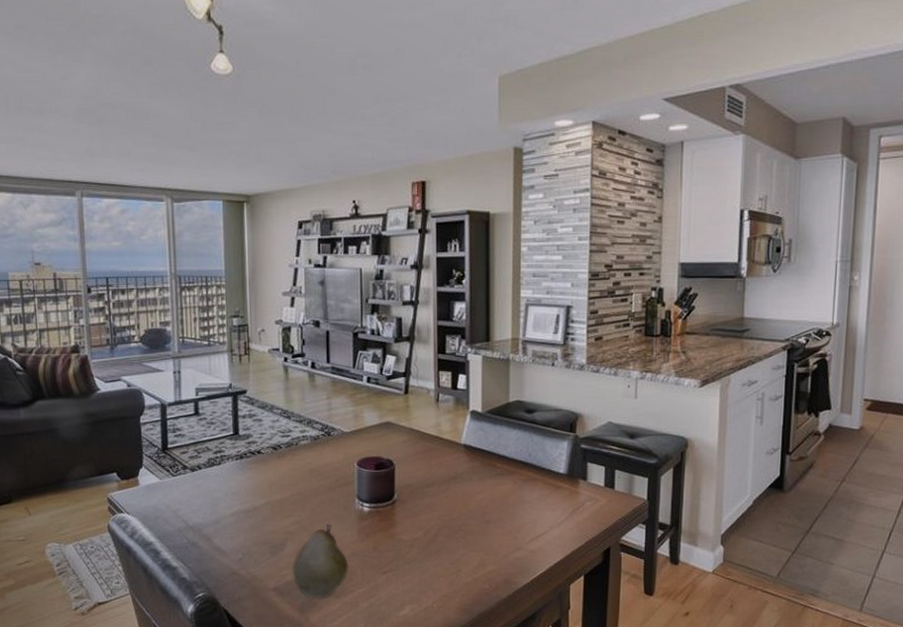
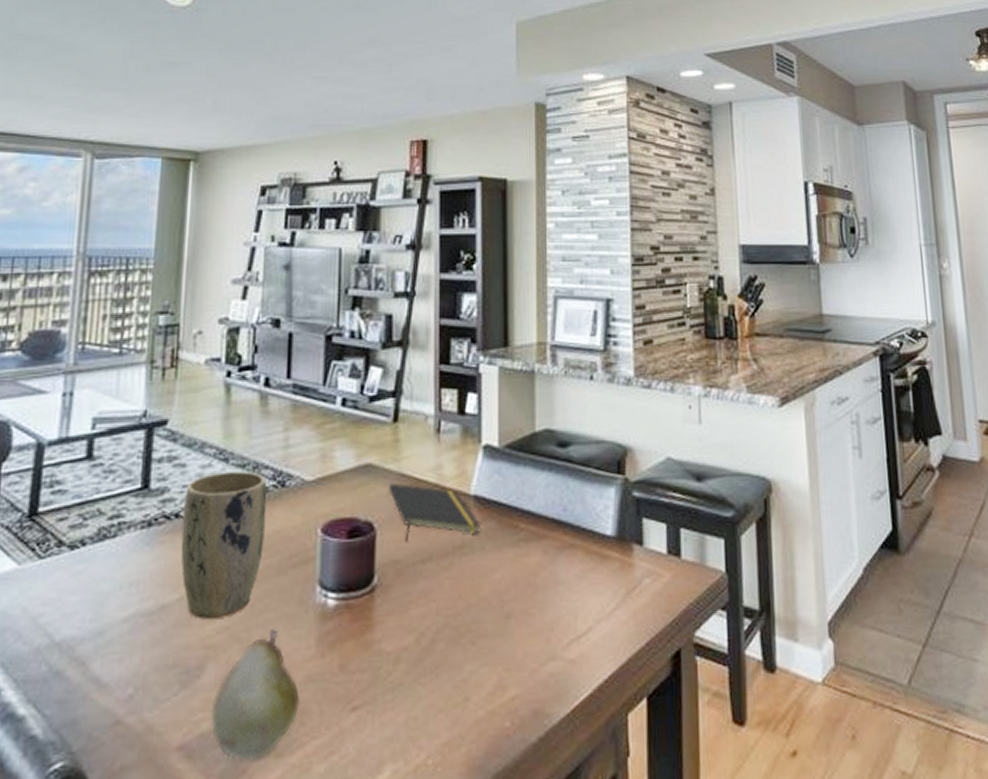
plant pot: none [262,425,319,517] -> present [180,471,268,620]
notepad: none [403,434,468,474] -> present [389,482,480,543]

